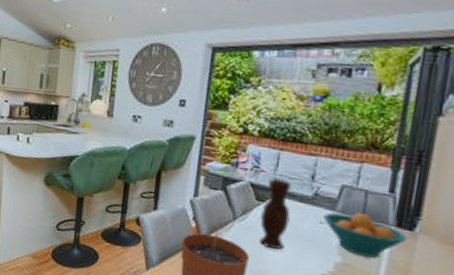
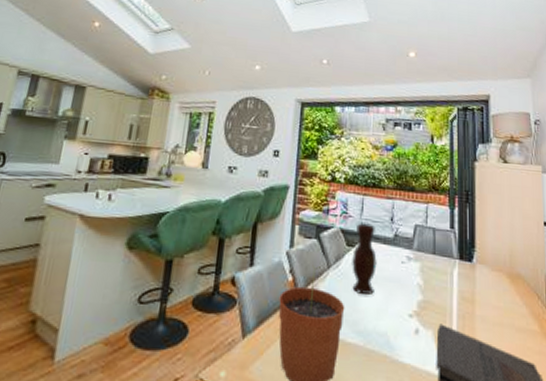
fruit bowl: present [322,212,408,259] -> none [403,250,469,292]

